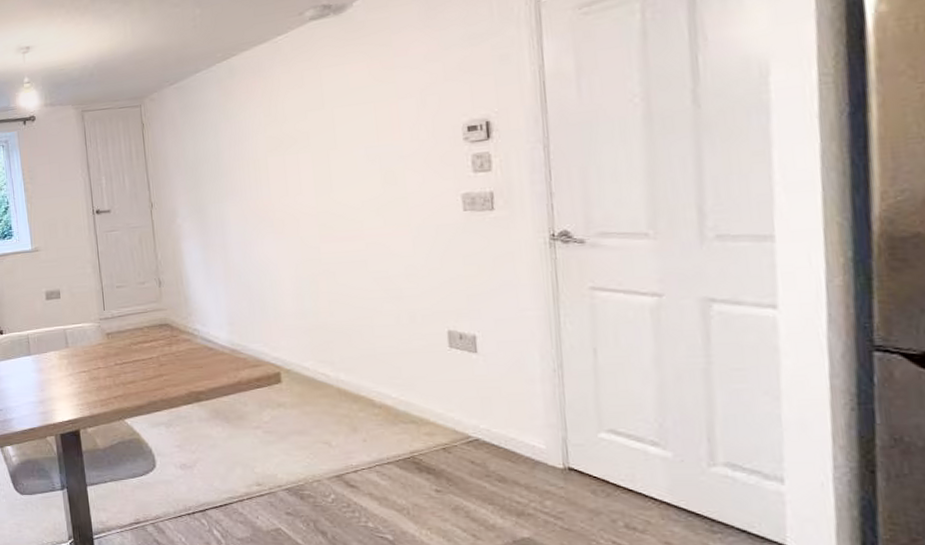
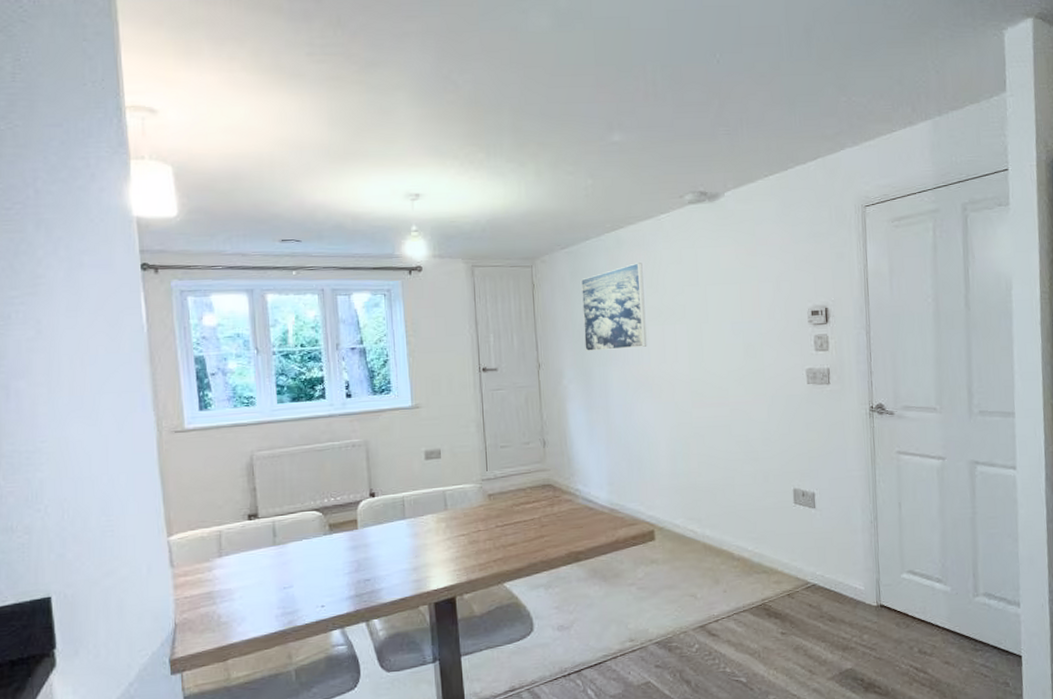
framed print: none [192,90,267,188] -> present [581,263,647,351]

